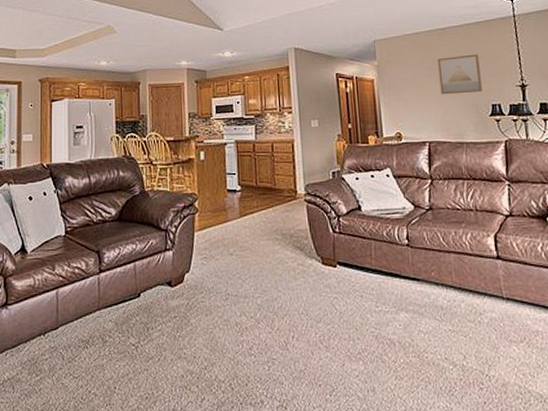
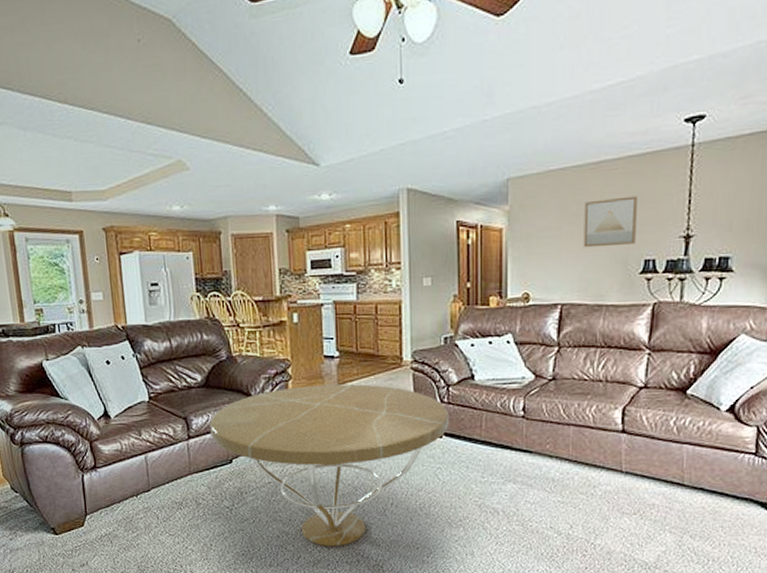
coffee table: none [121,216,342,387] -> present [210,384,448,547]

